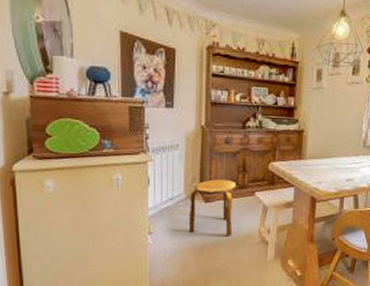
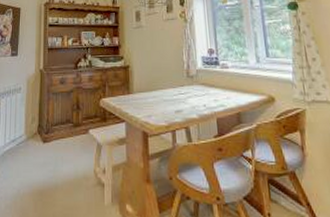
stool: present [188,179,236,236] -> none [28,119,71,179]

